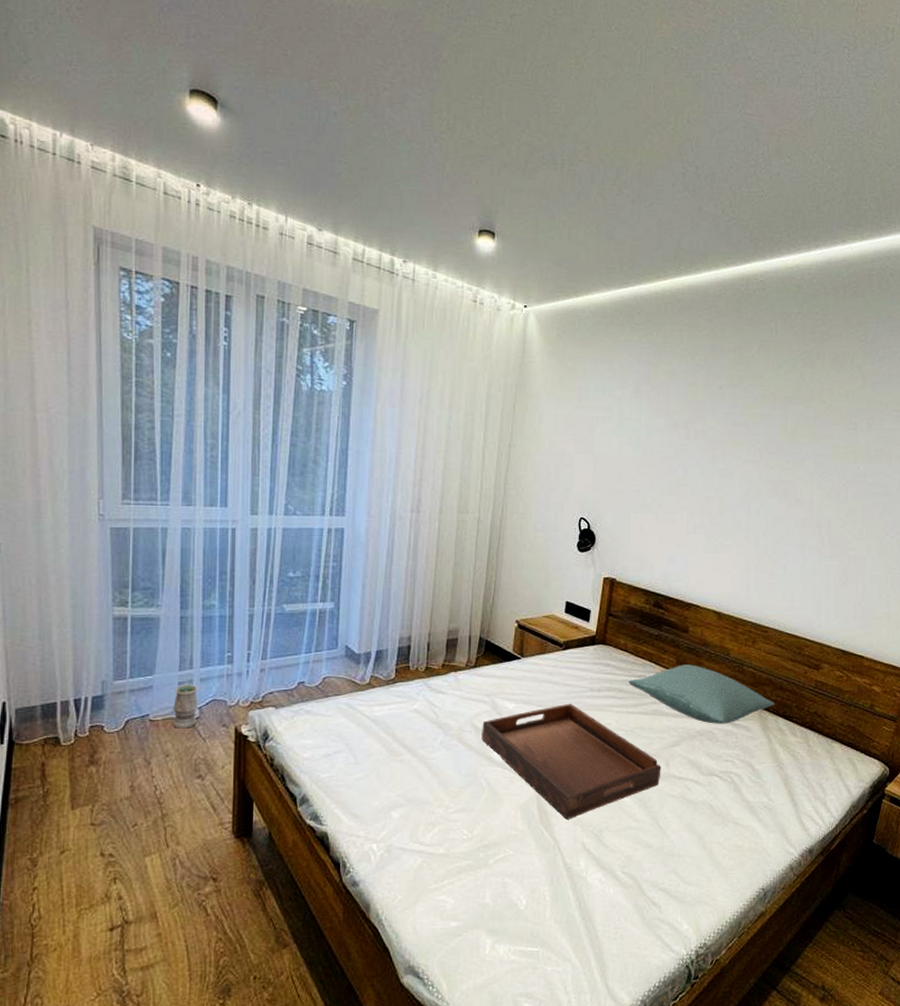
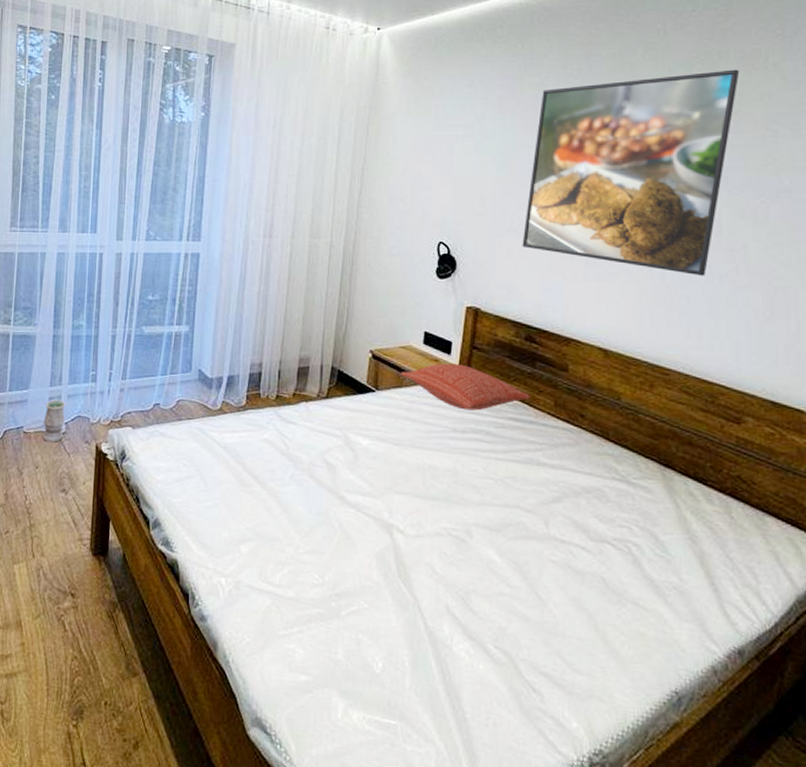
serving tray: present [482,703,661,820] -> none [334,443,539,576]
pillow: none [545,630,657,671] -> present [401,363,531,411]
pillow: present [628,664,776,724] -> none [497,408,683,482]
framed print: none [653,368,832,548] -> present [522,69,740,276]

